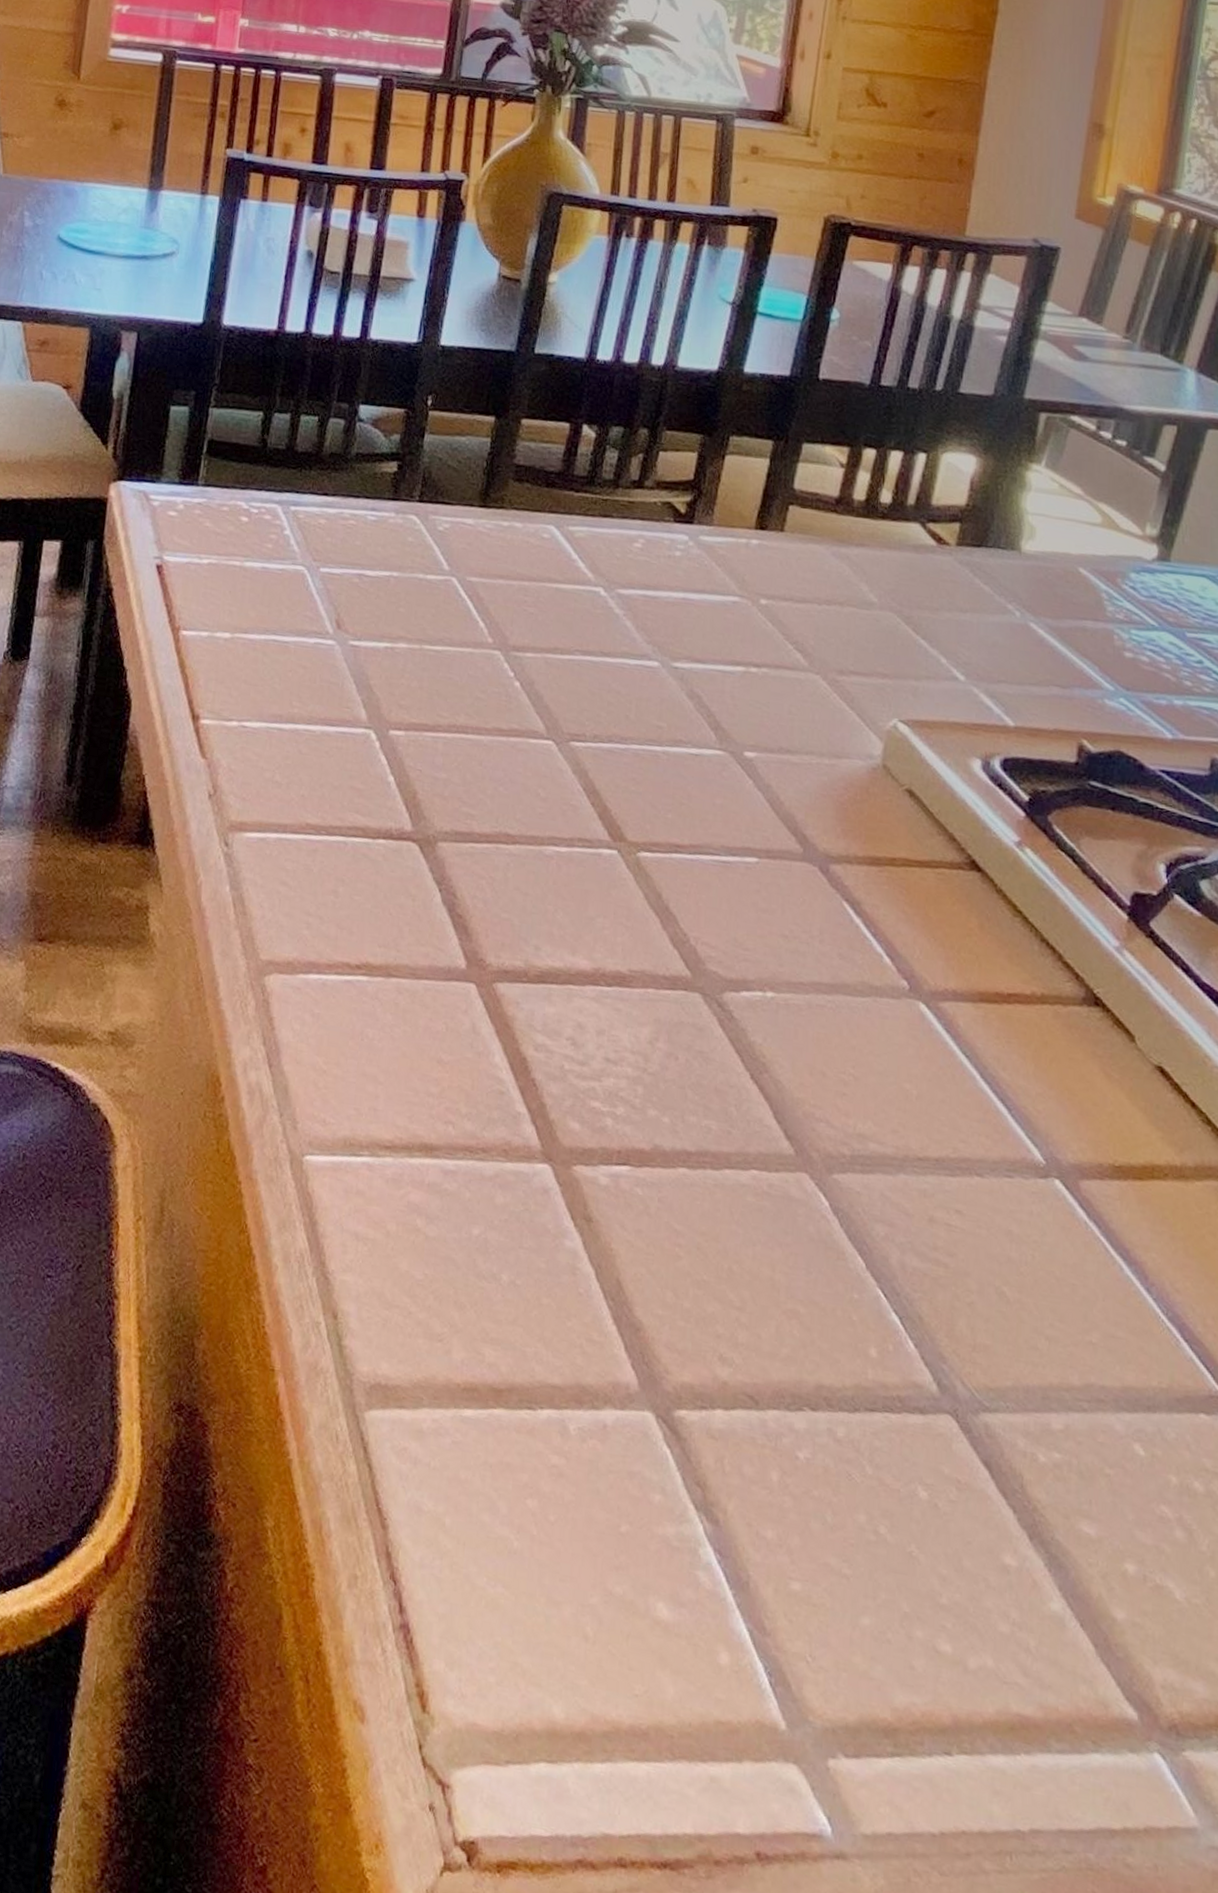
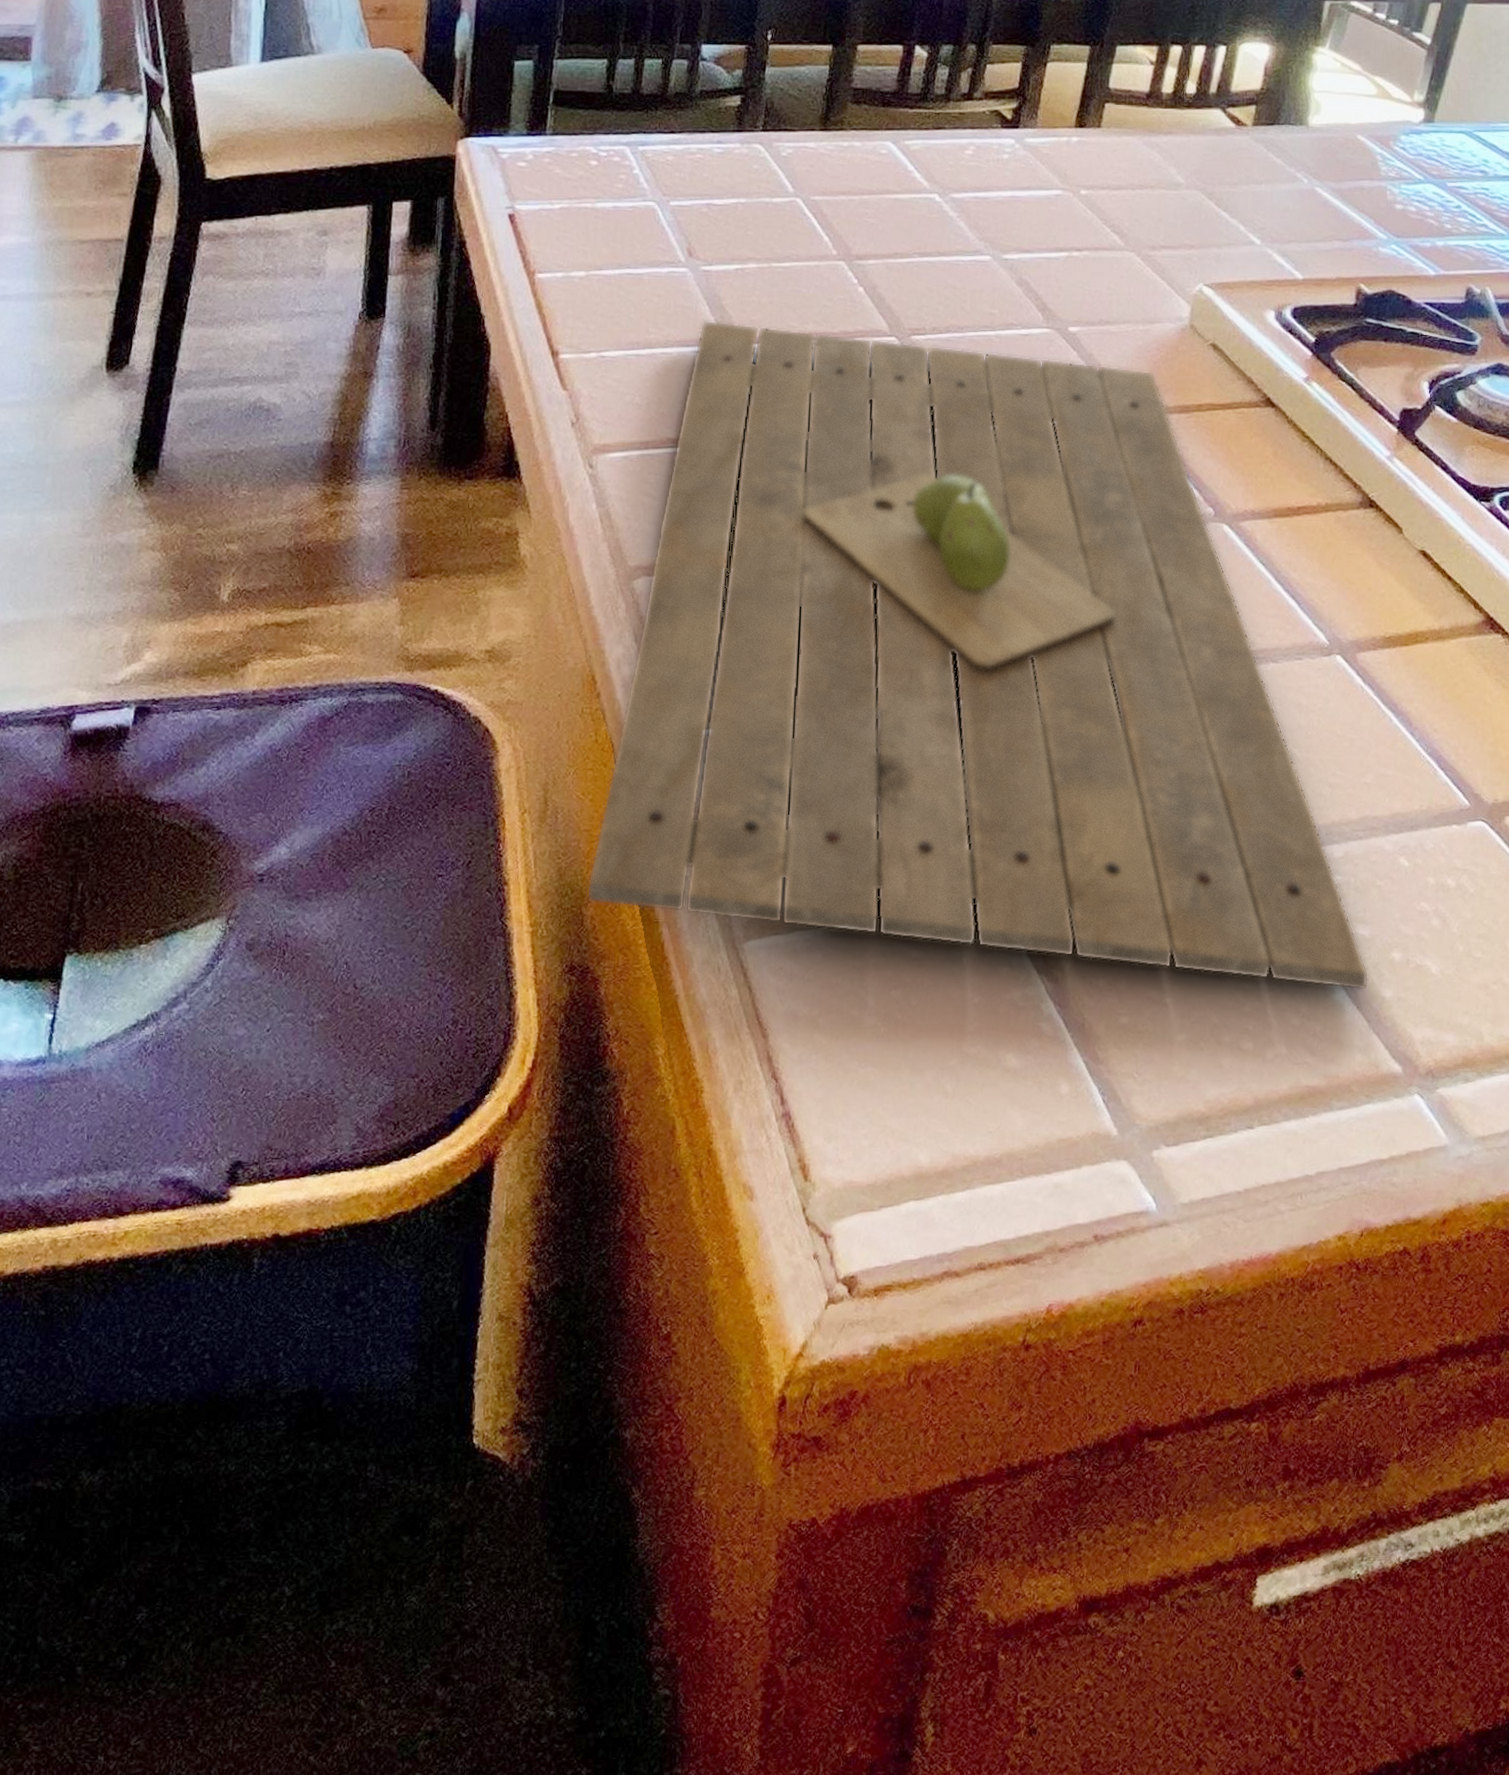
cutting board: none [199,699,1096,1606] -> present [586,320,1369,991]

